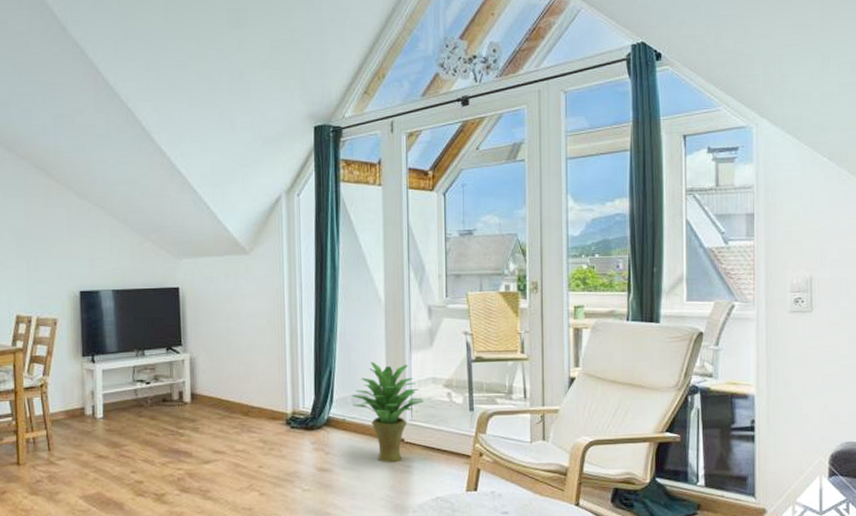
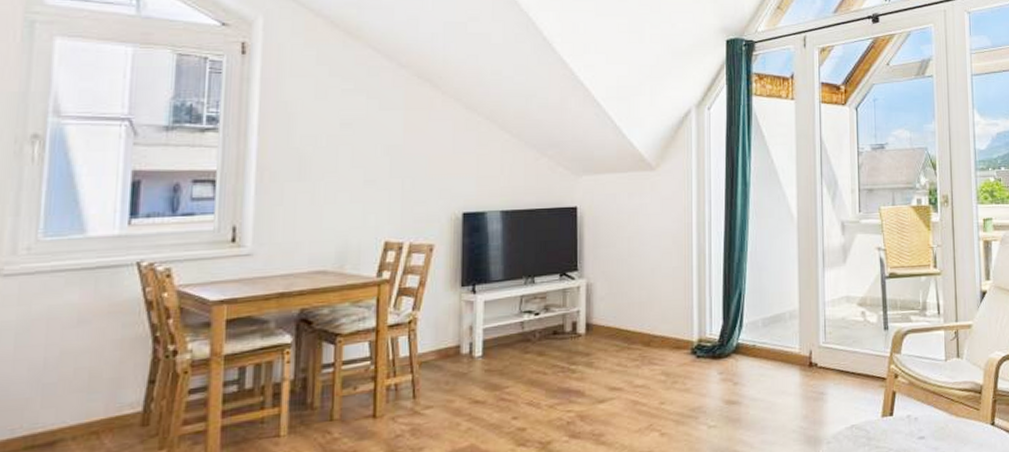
potted plant: present [352,361,424,463] -> none [763,281,838,391]

